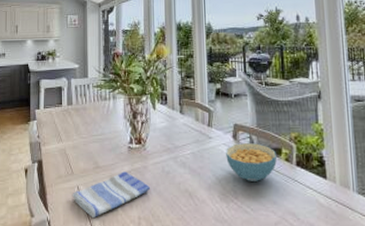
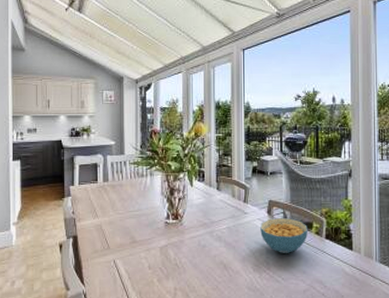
dish towel: present [72,171,151,217] -> none [108,246,187,289]

